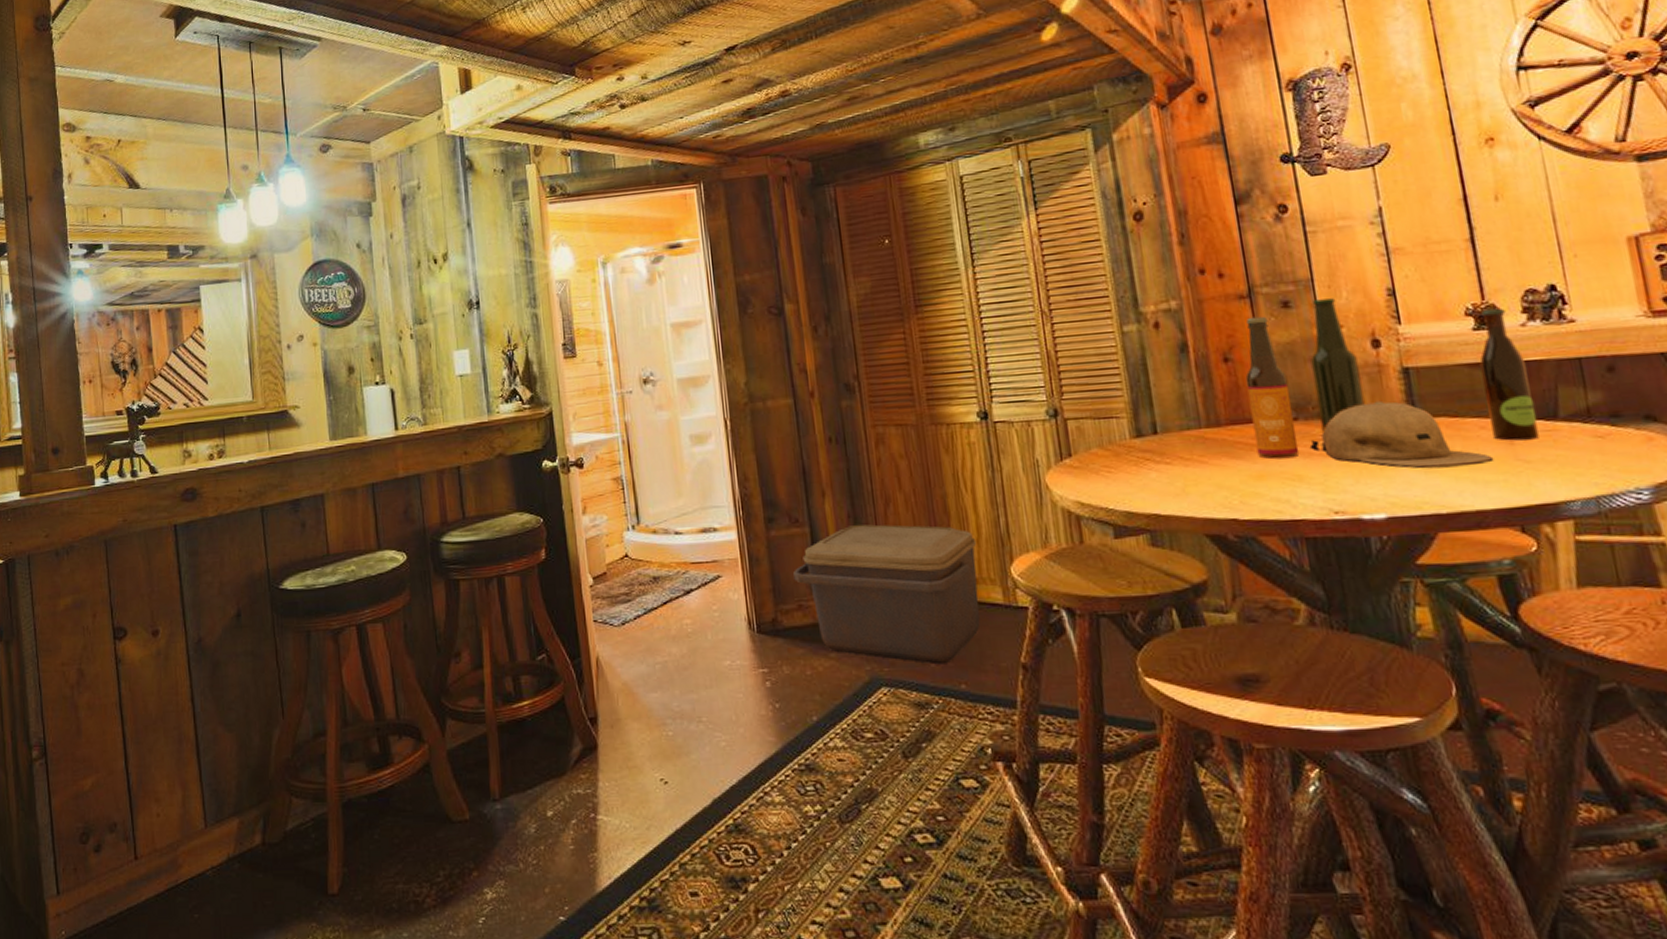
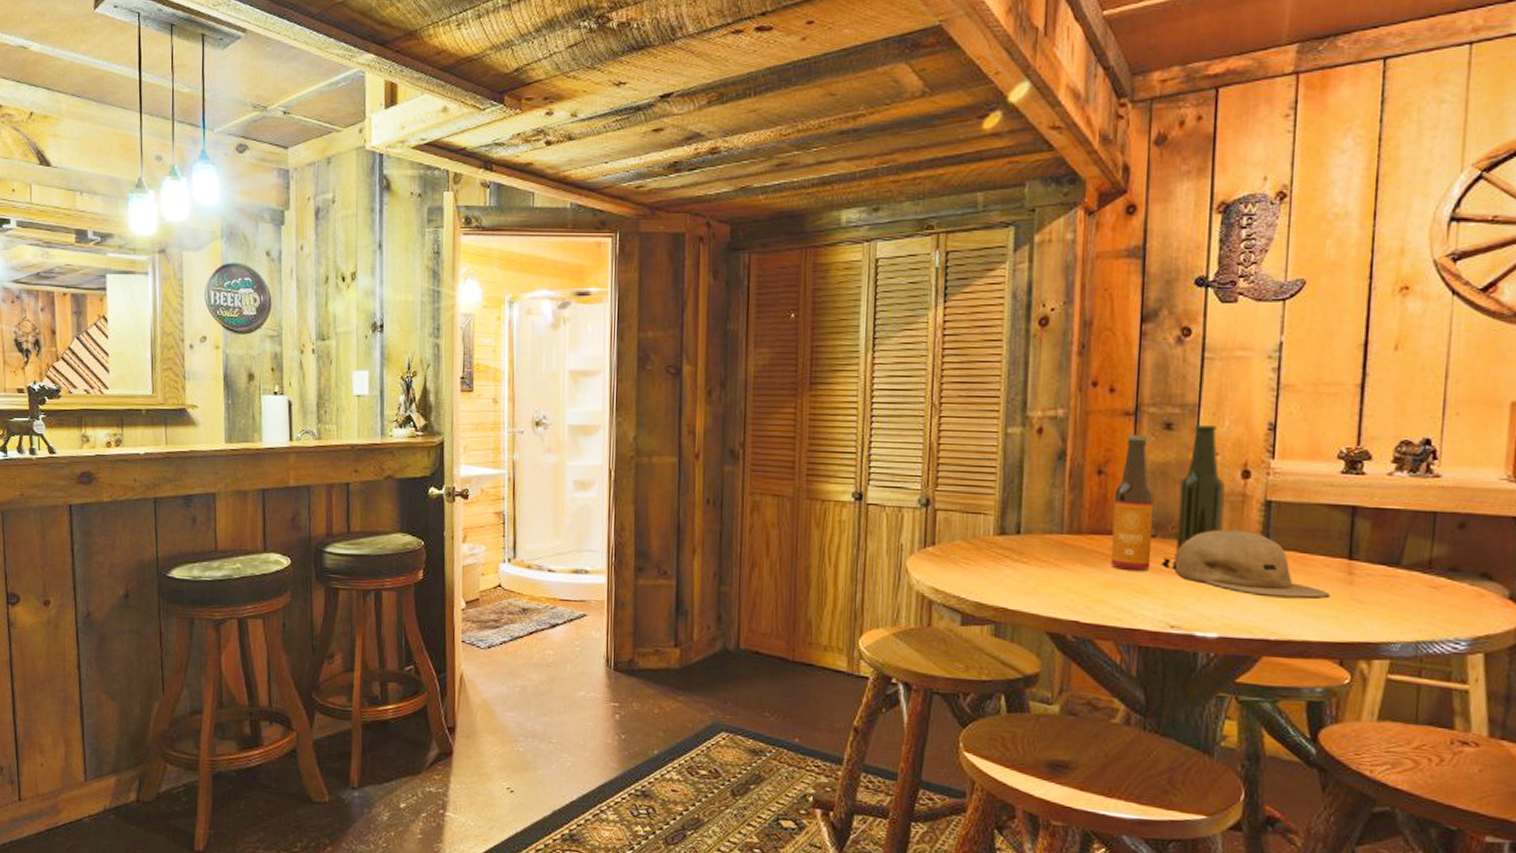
cooler: present [793,524,980,665] -> none [655,583,831,719]
bottle: present [1479,309,1539,441] -> none [1334,456,1384,582]

